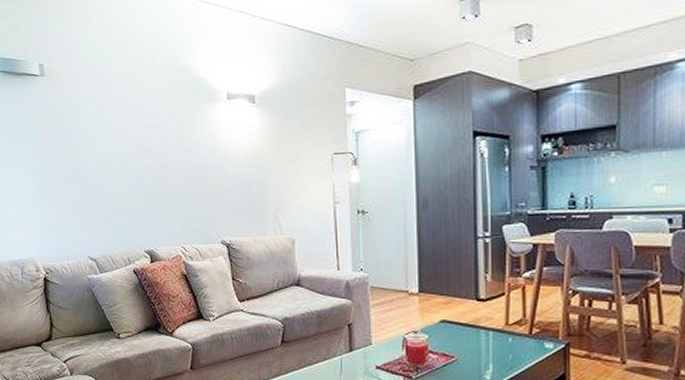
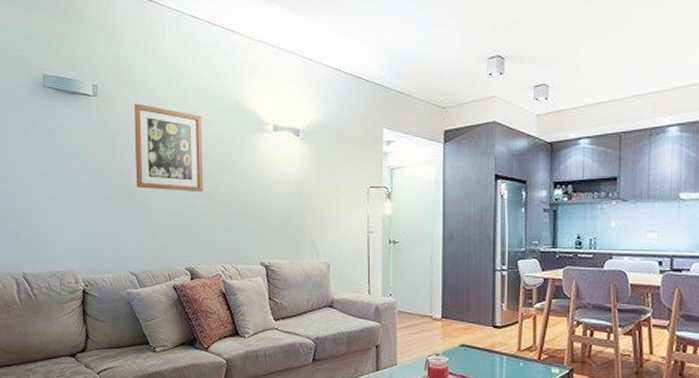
wall art: none [82,80,158,171] -> present [134,103,204,193]

